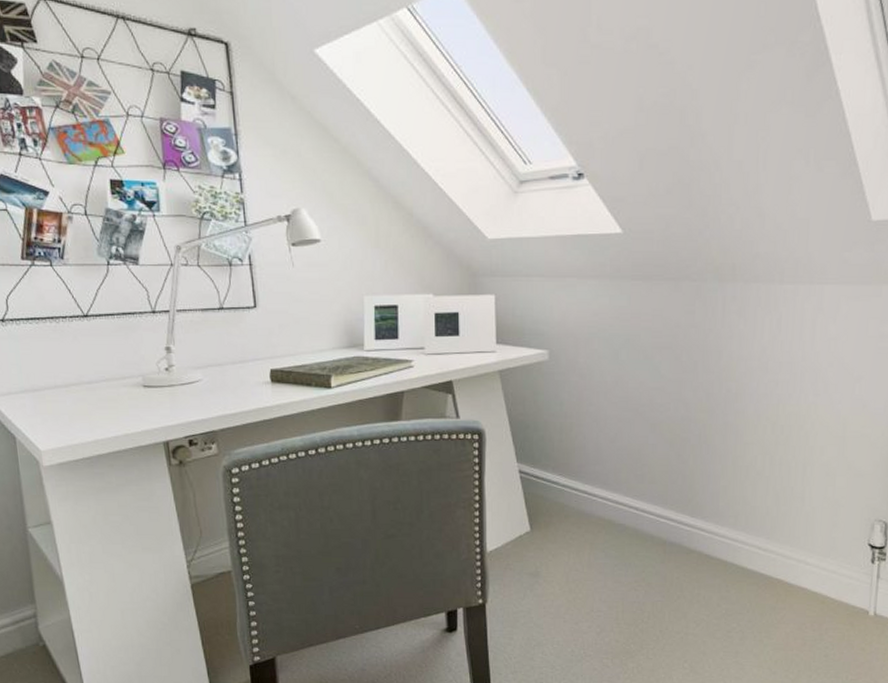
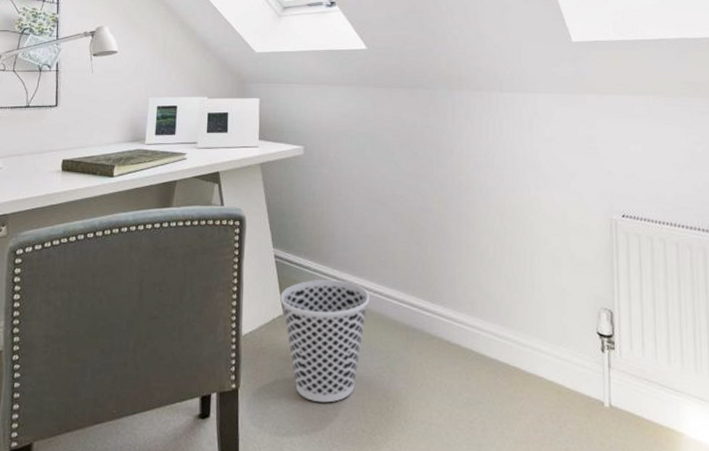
wastebasket: none [527,495,625,616] -> present [280,280,370,403]

